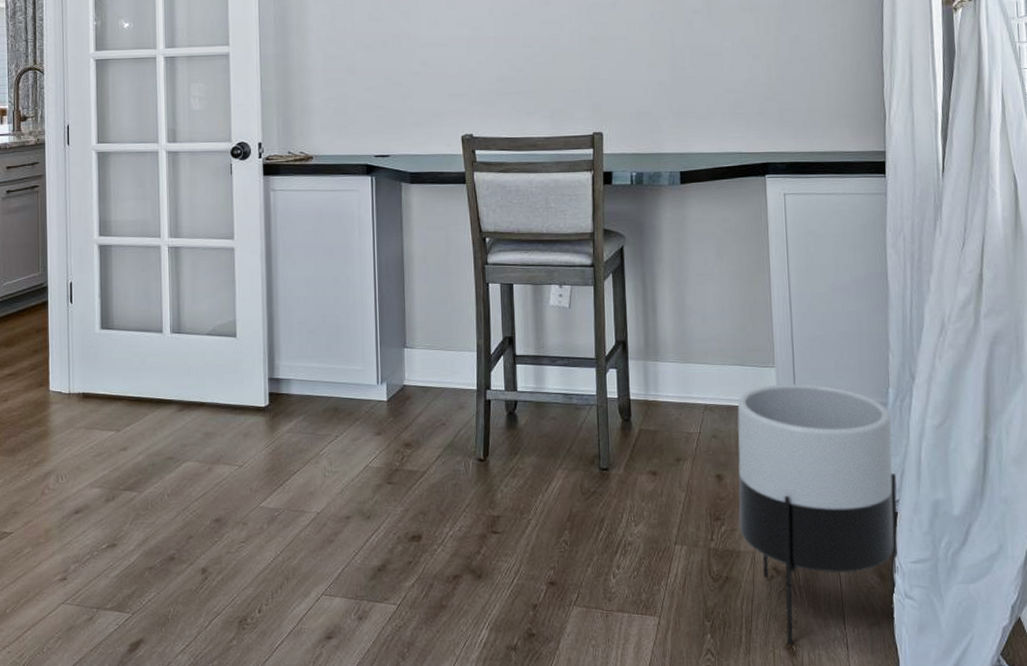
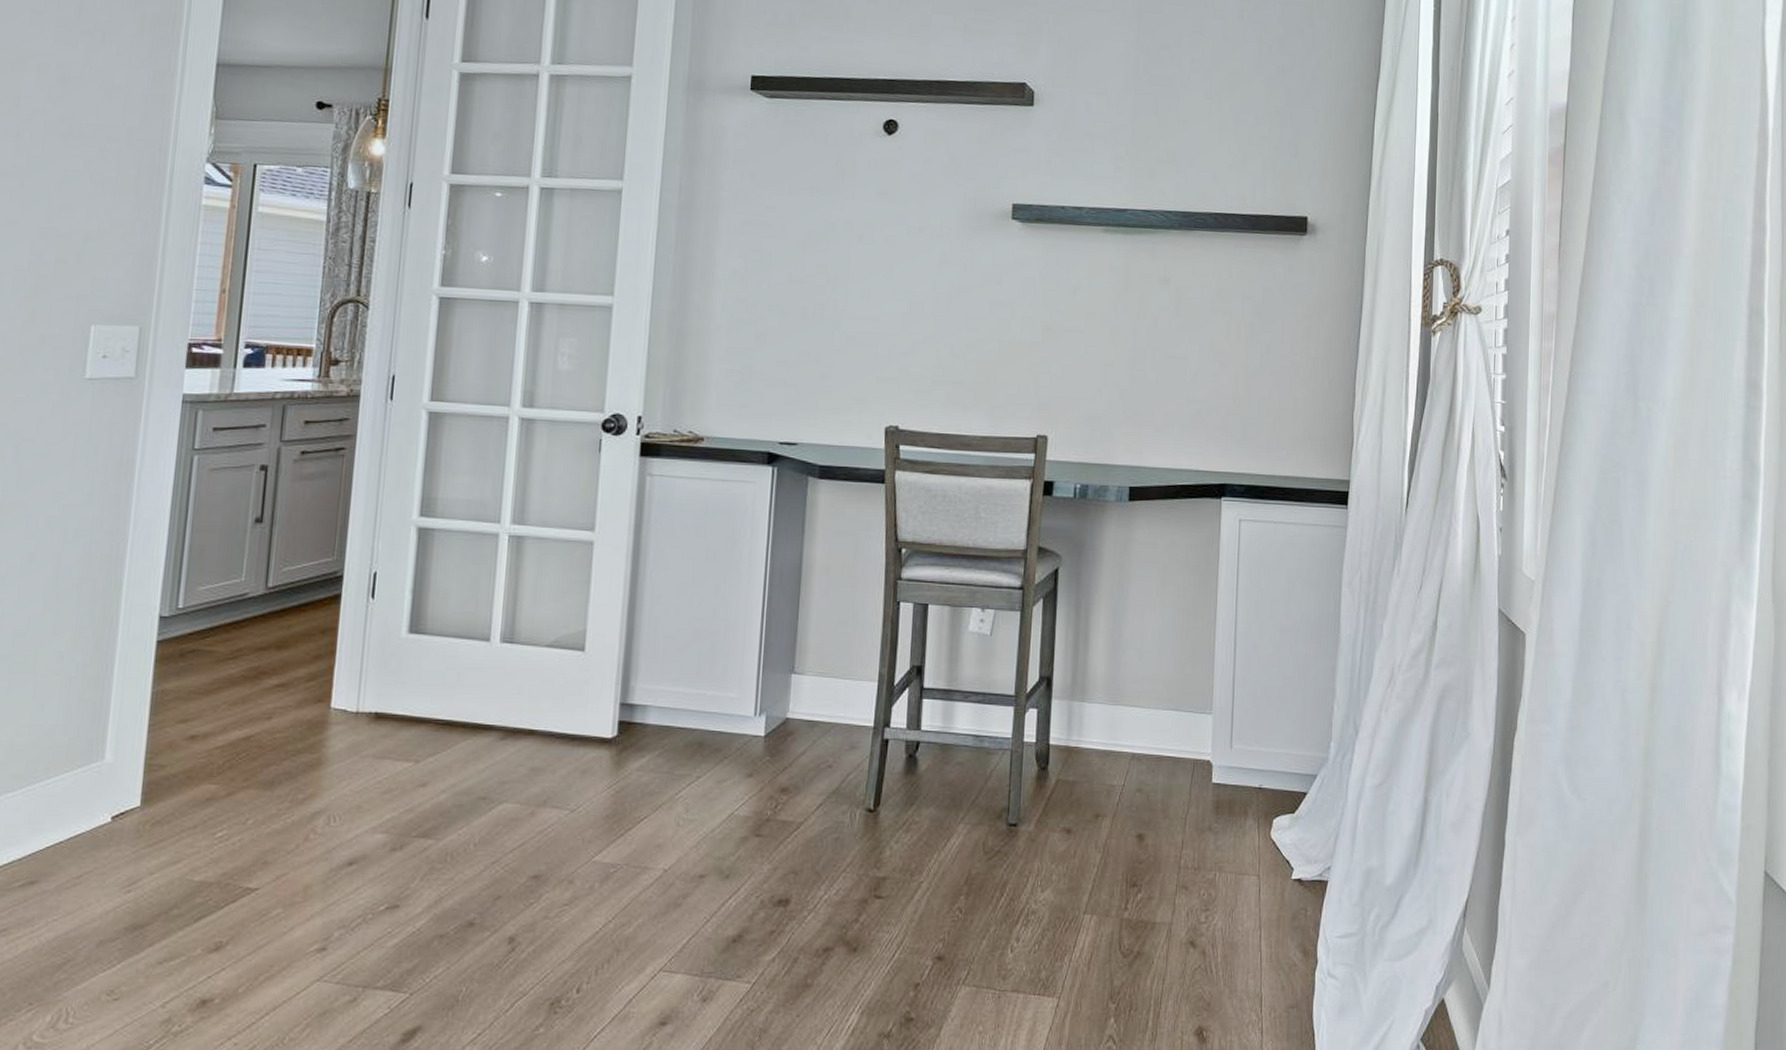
planter: present [737,383,899,646] -> none [1157,732,1331,1031]

